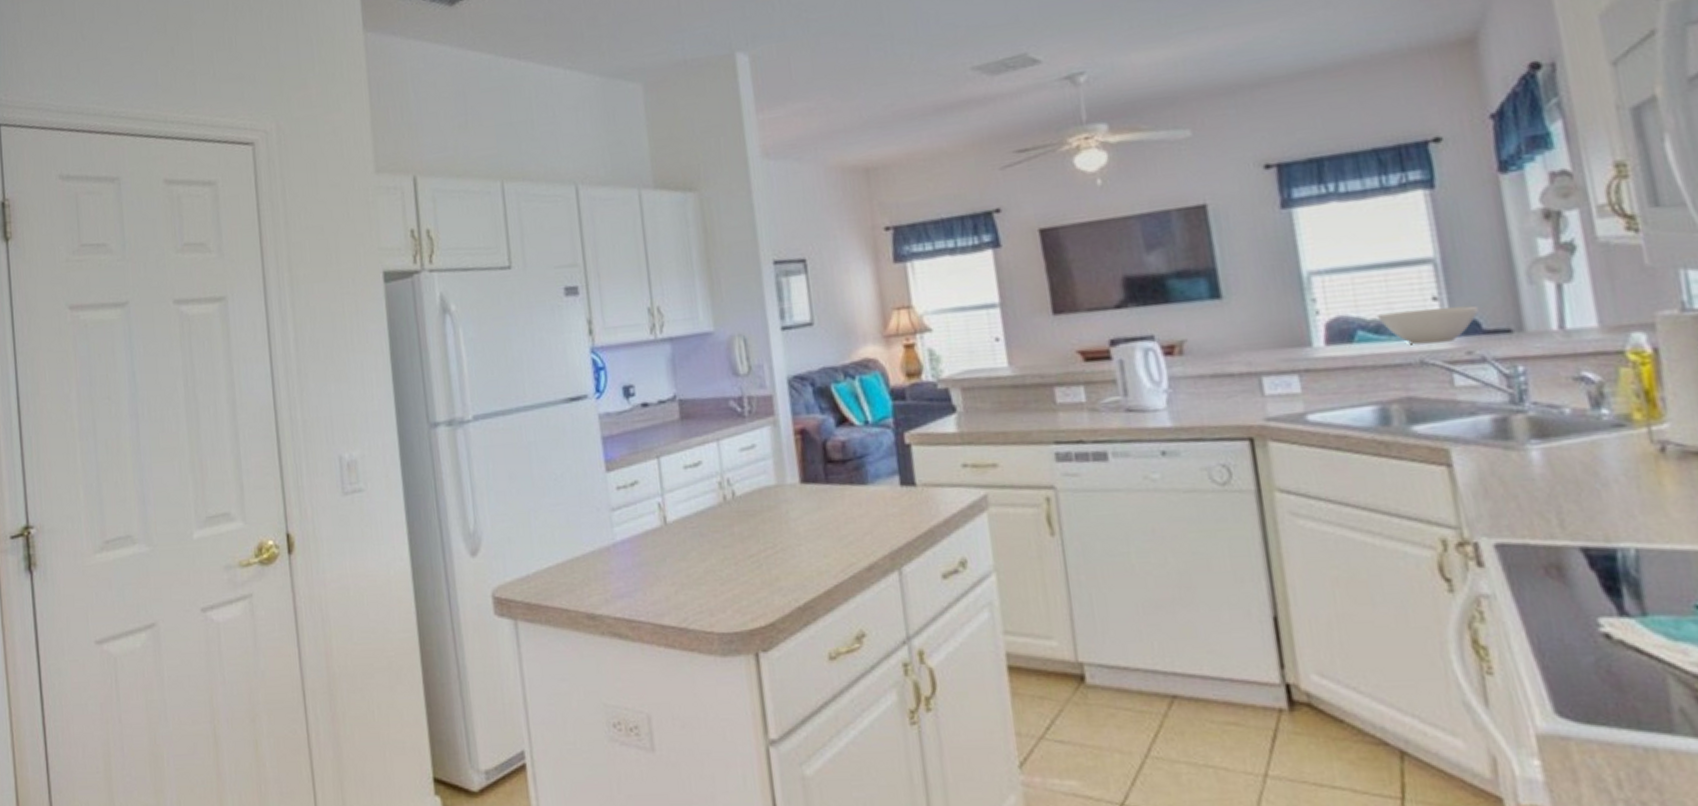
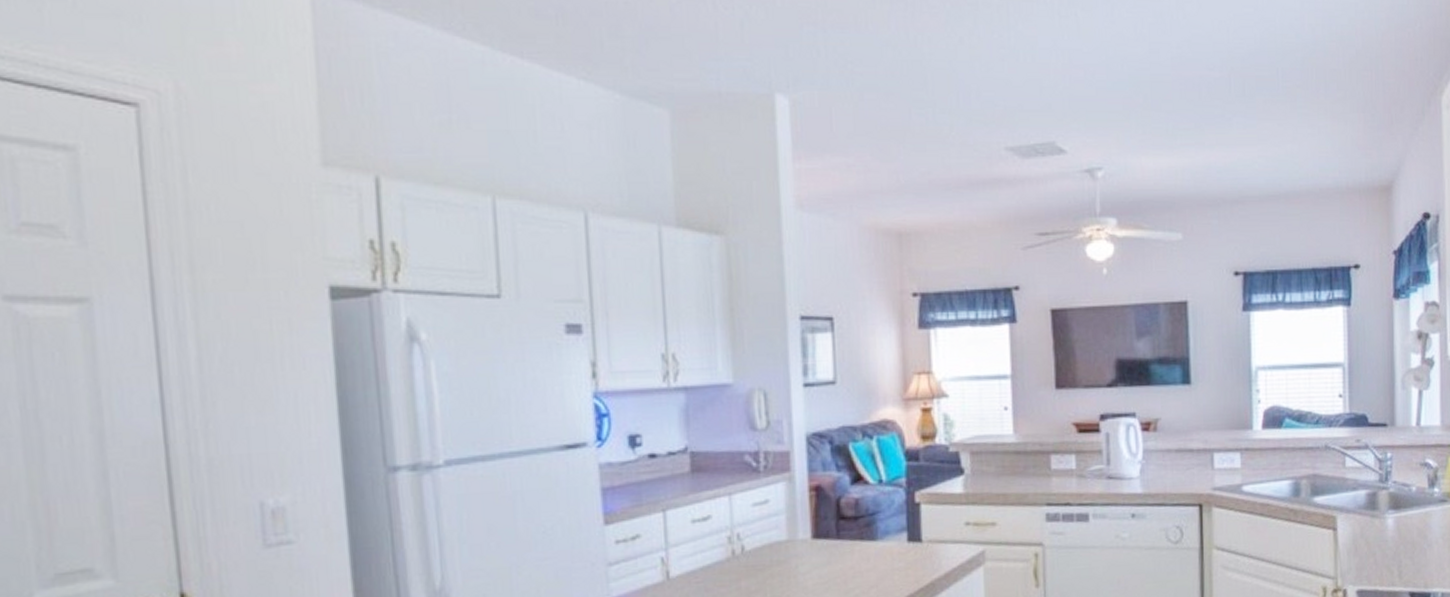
bowl: present [1376,305,1480,345] -> none [1300,403,1368,433]

